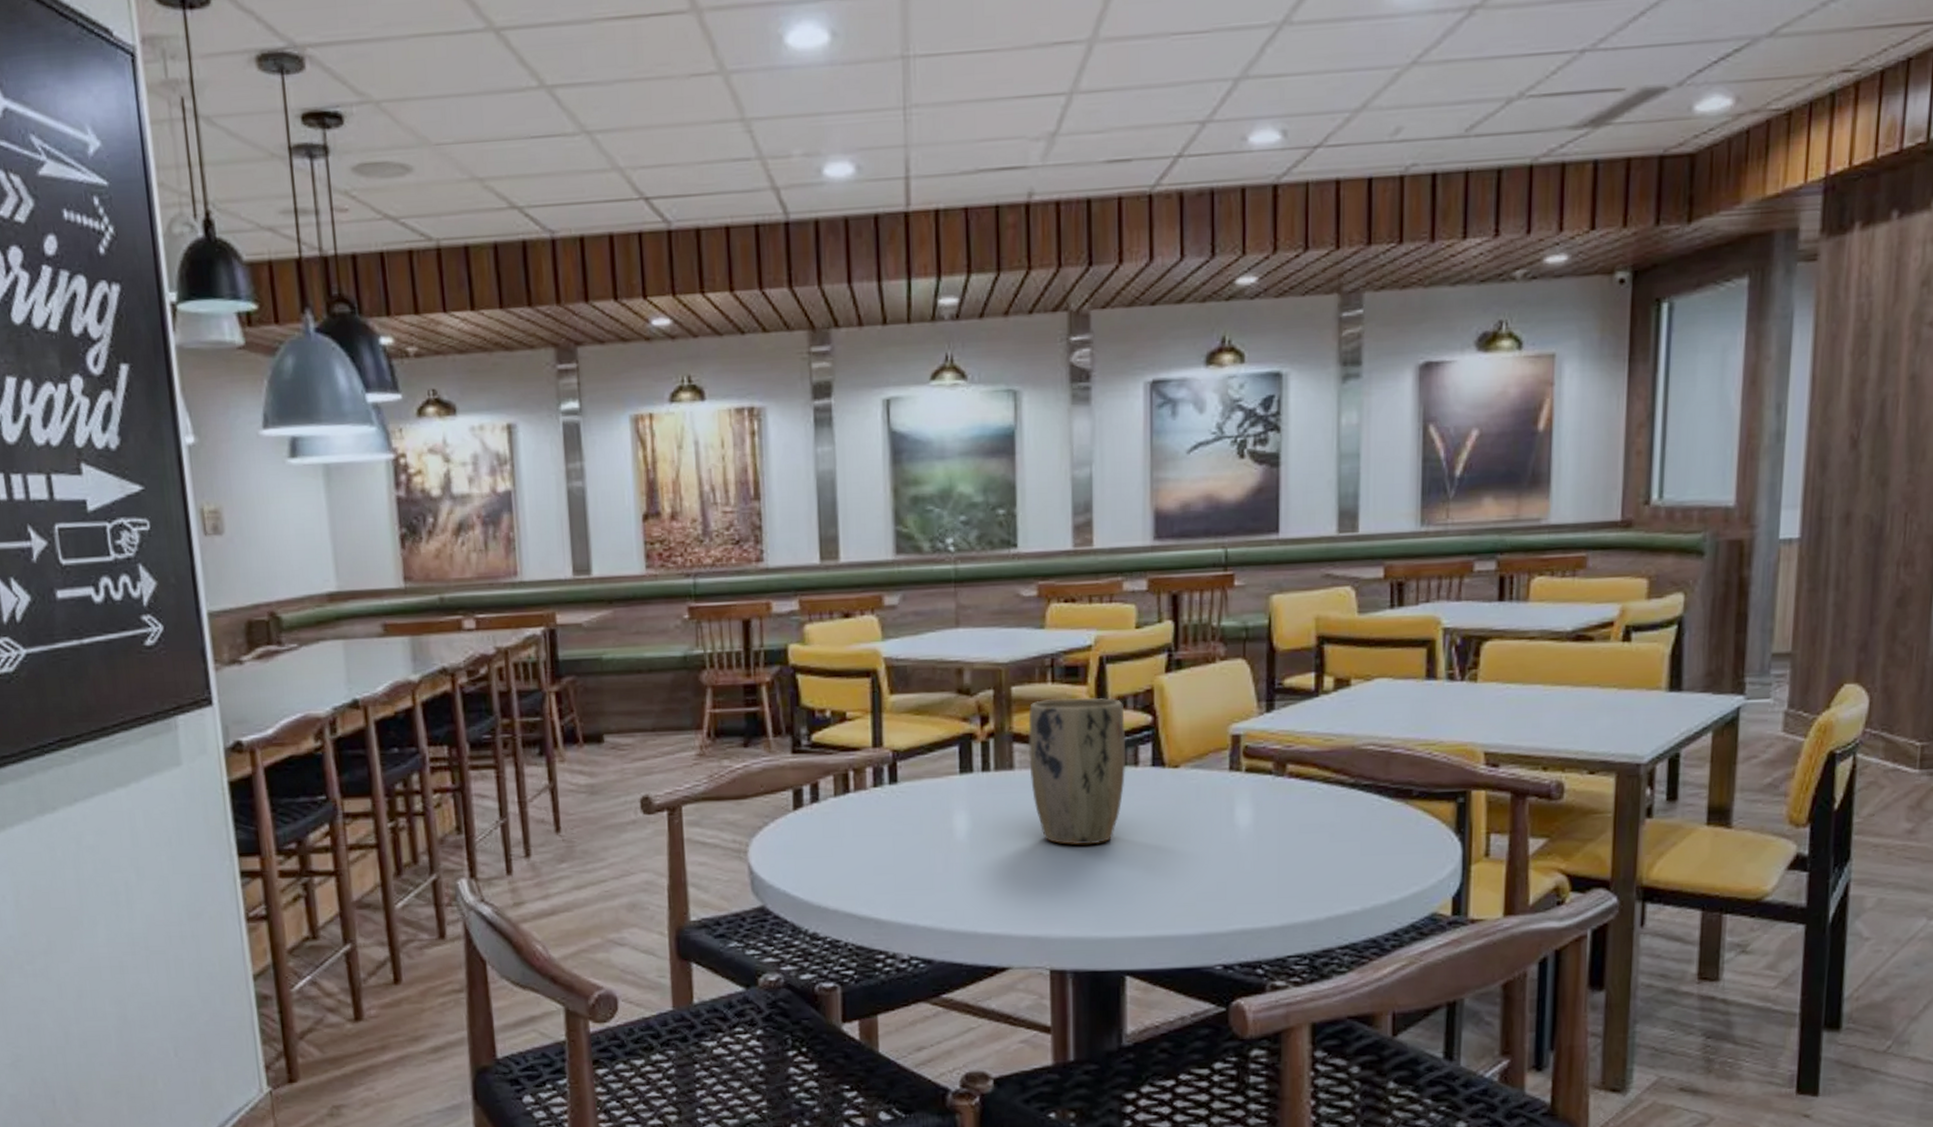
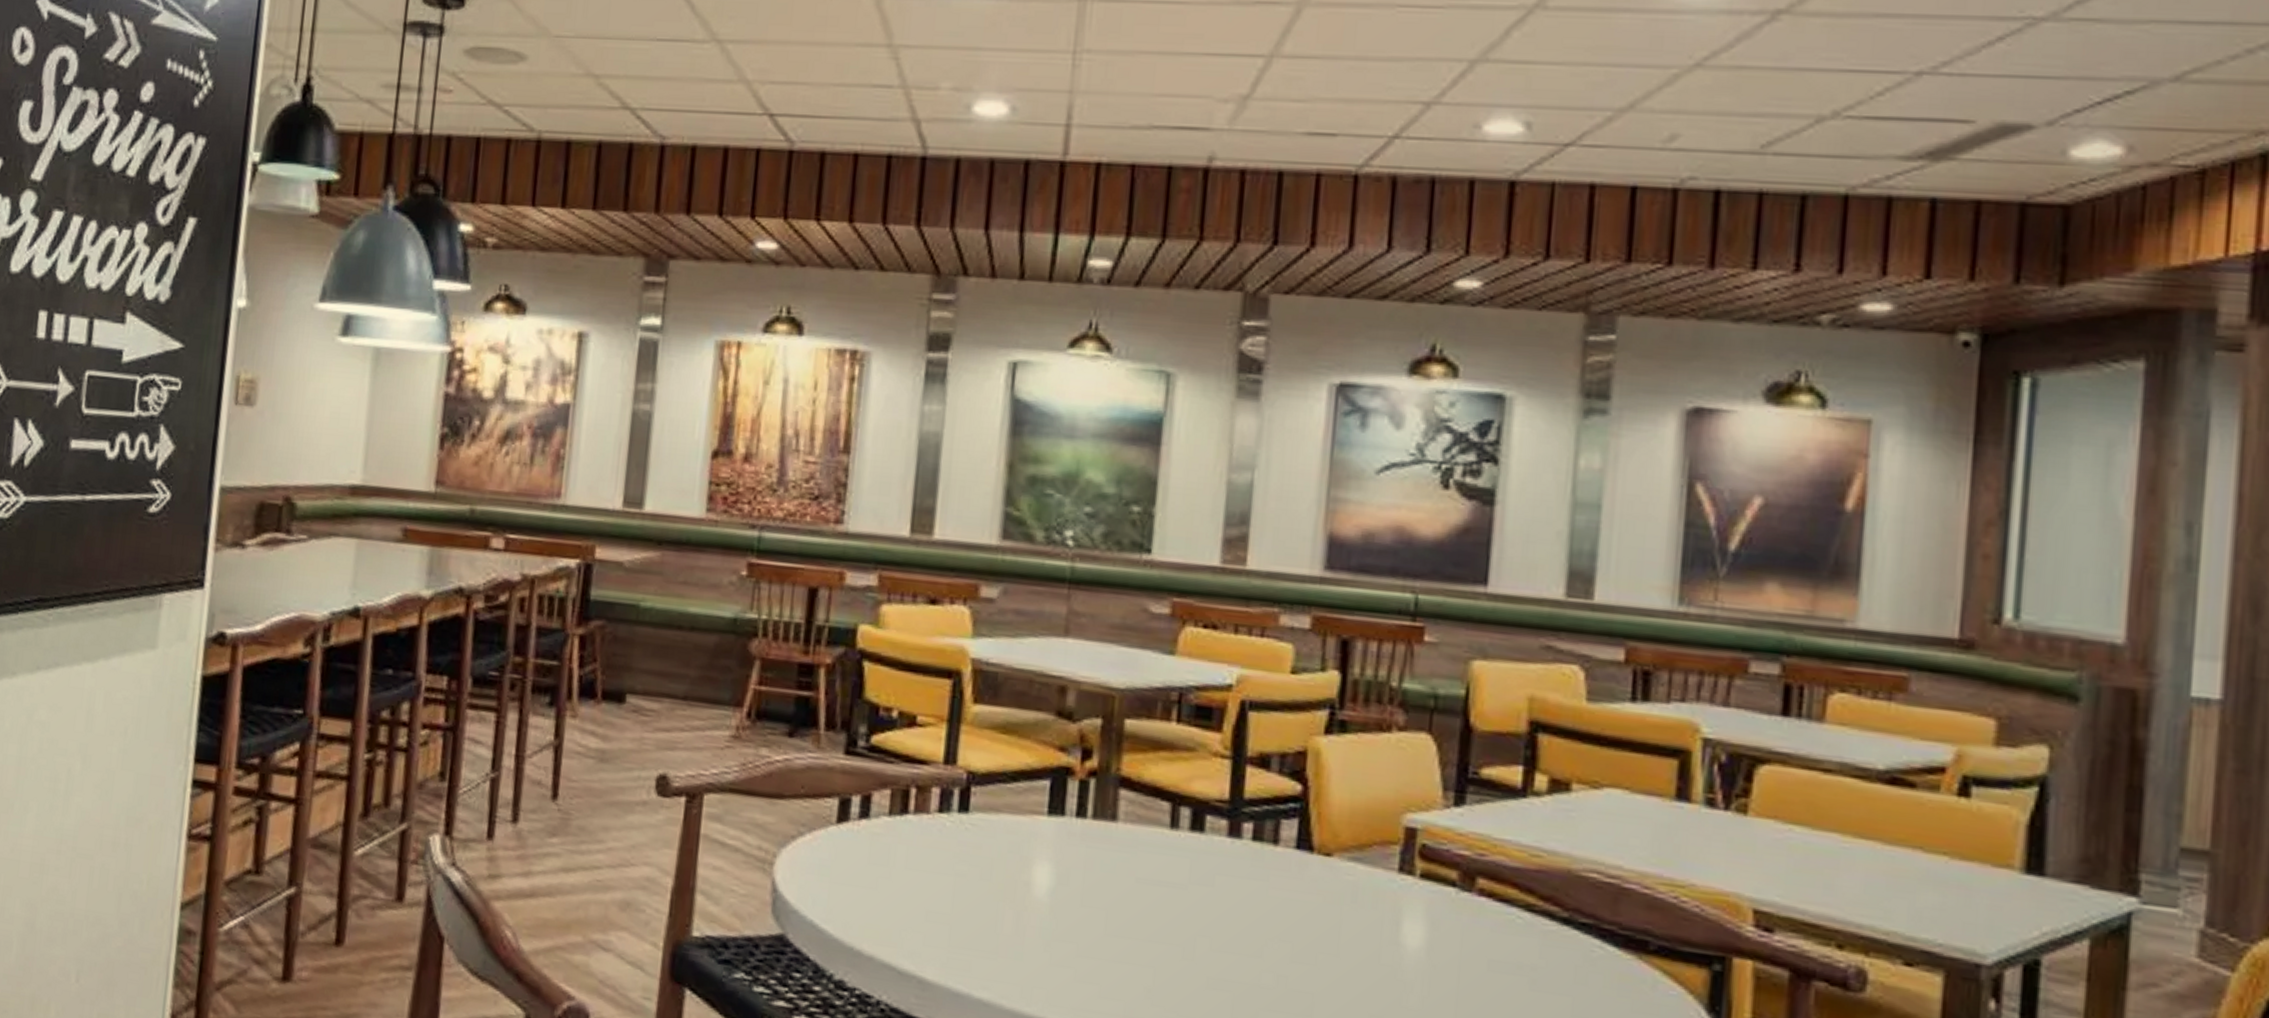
plant pot: present [1028,697,1126,845] -> none [1137,742,1266,936]

